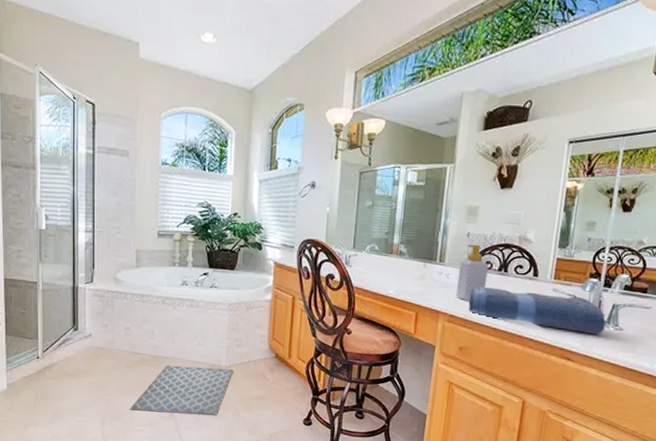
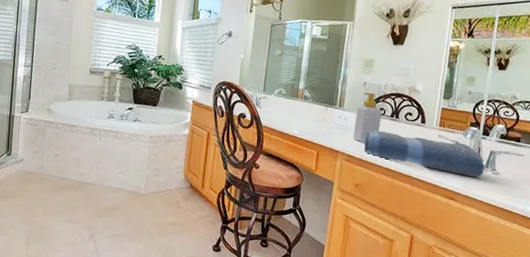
bath mat: present [130,365,234,415] -> none [54,190,151,239]

